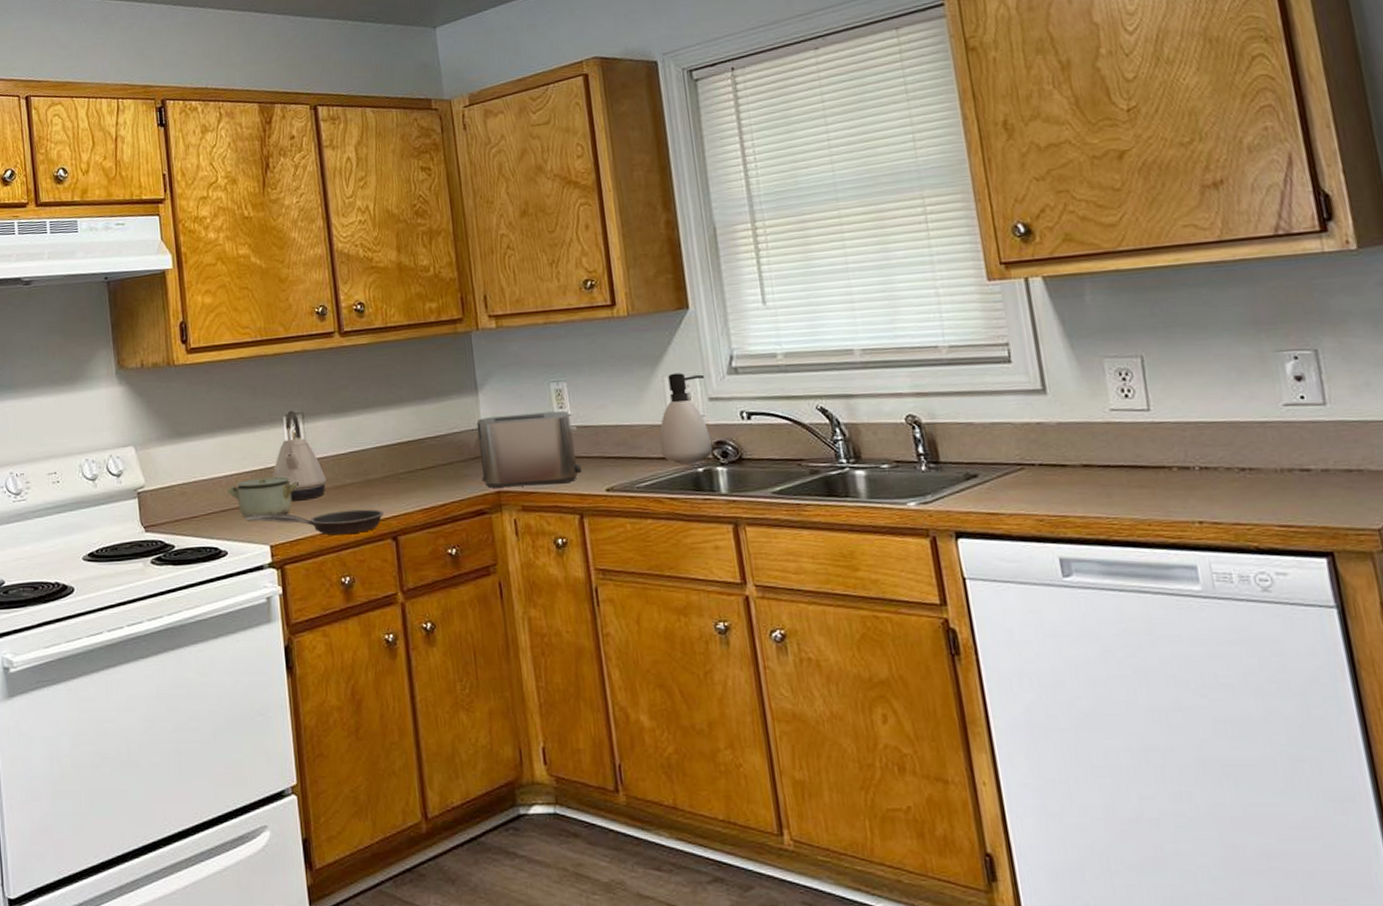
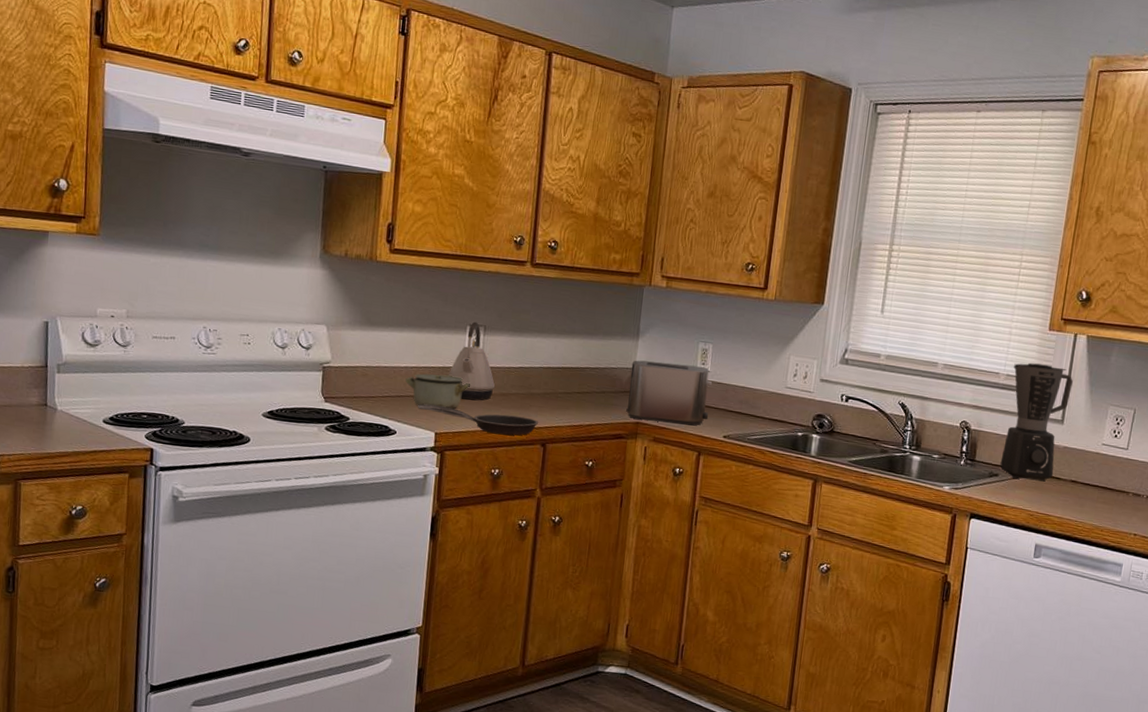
soap dispenser: present [659,373,713,465] -> none [773,354,822,429]
blender: none [954,323,1055,476] -> present [1000,362,1073,482]

